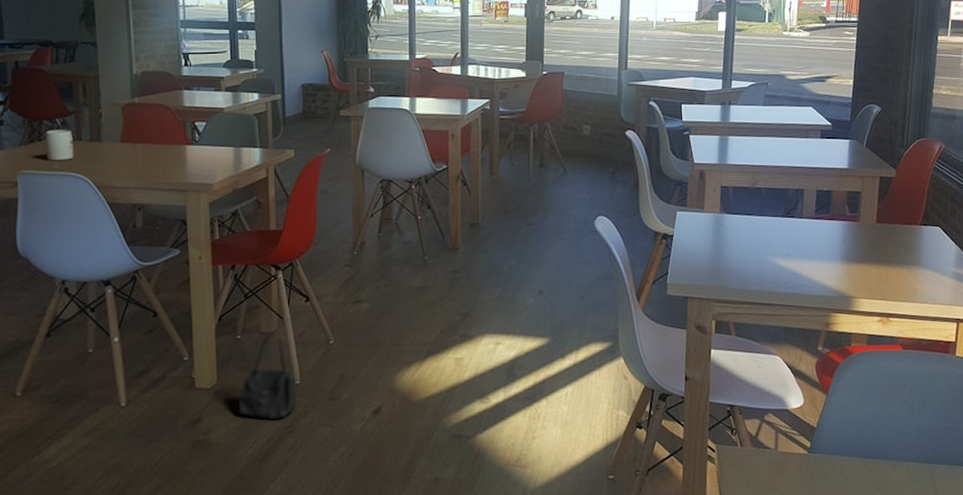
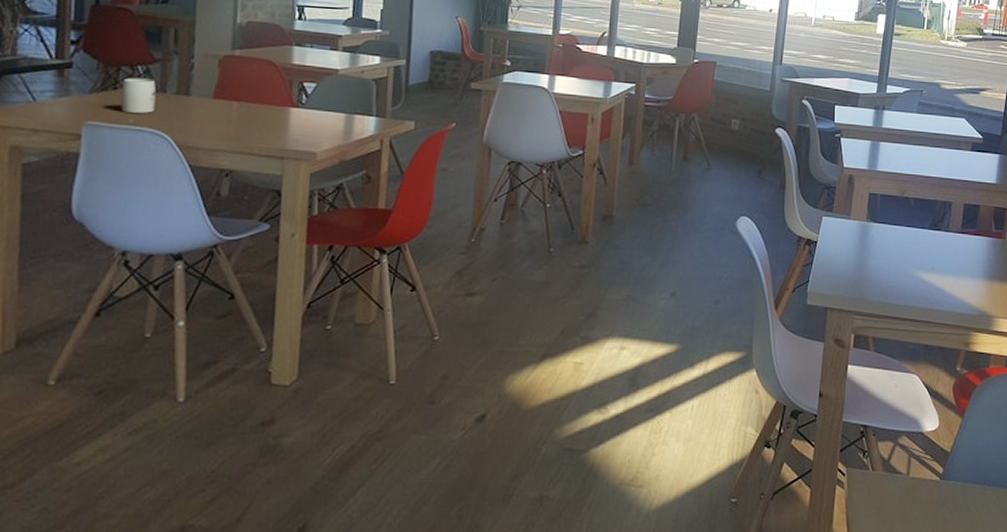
handbag: present [239,331,296,421] -> none [320,323,391,425]

